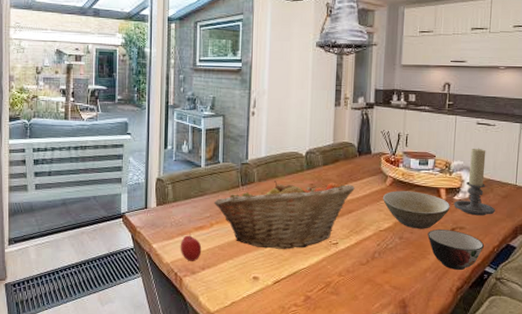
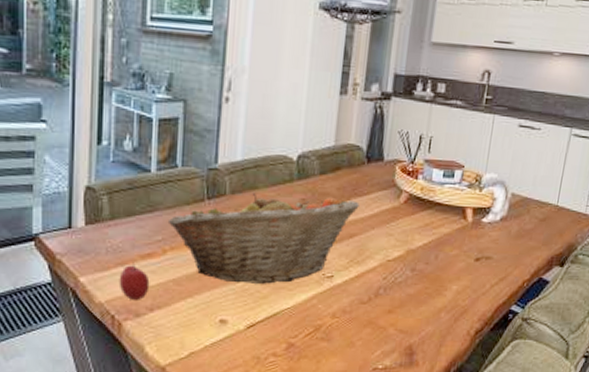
bowl: present [382,191,450,229] -> none [393,210,477,259]
soup bowl: present [428,229,484,270] -> none [446,259,512,309]
candle holder: present [454,148,495,216] -> none [481,157,530,243]

